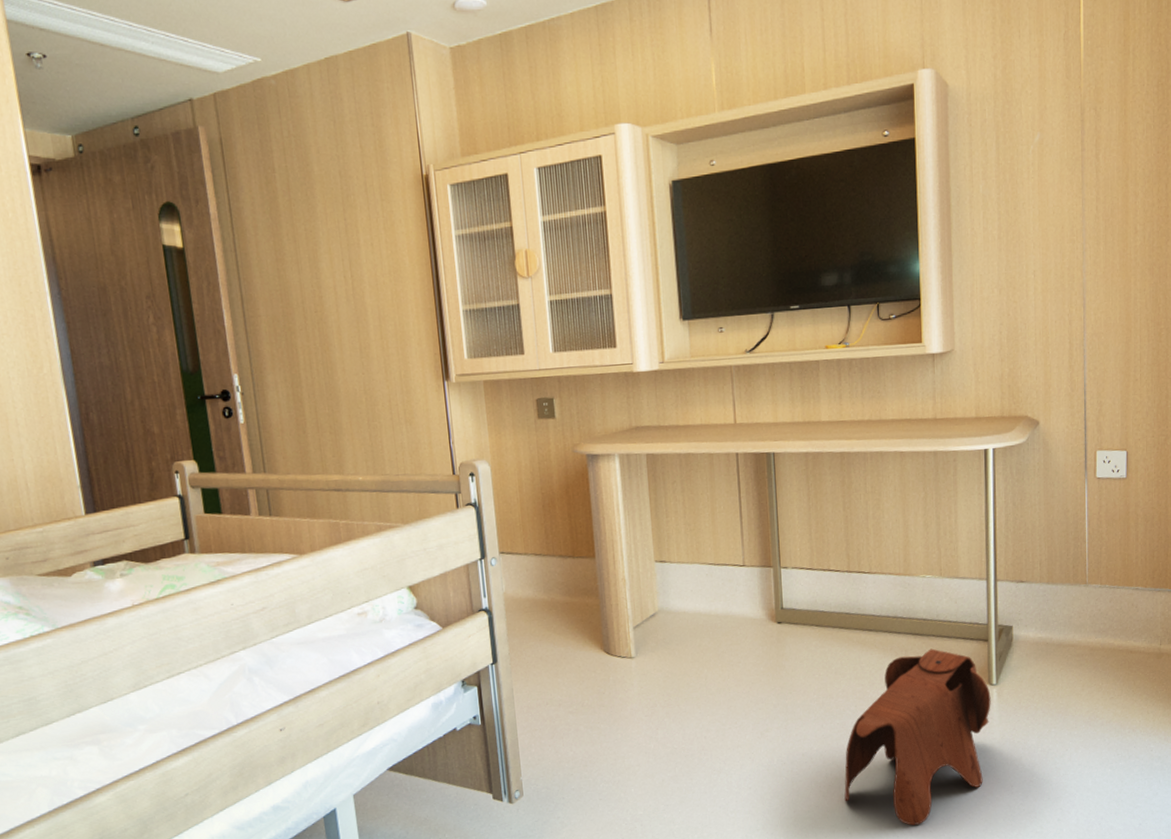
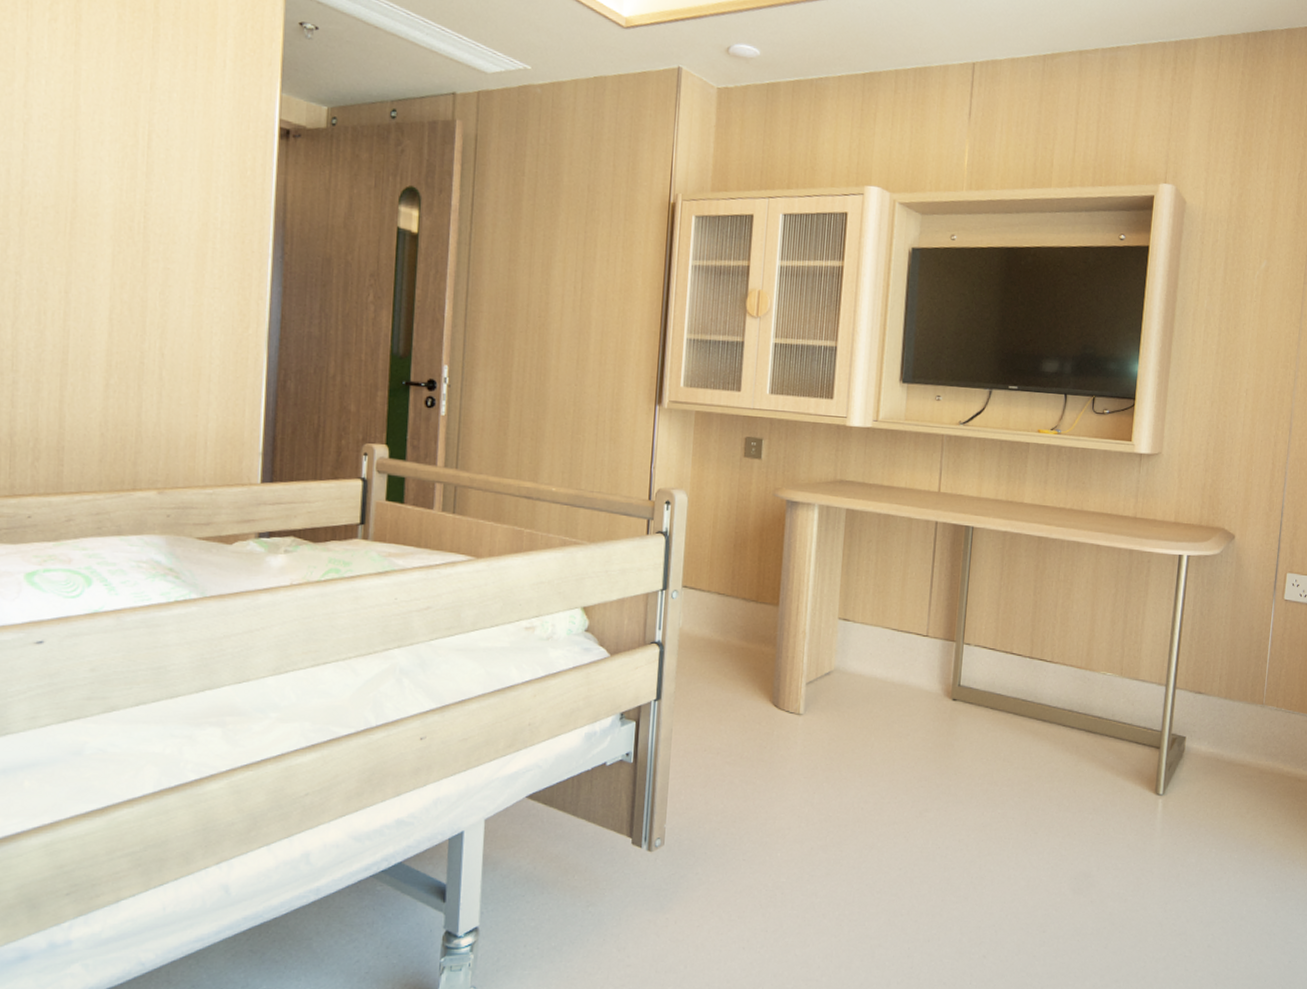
toy elephant: present [844,648,991,826] -> none [995,748,1156,932]

